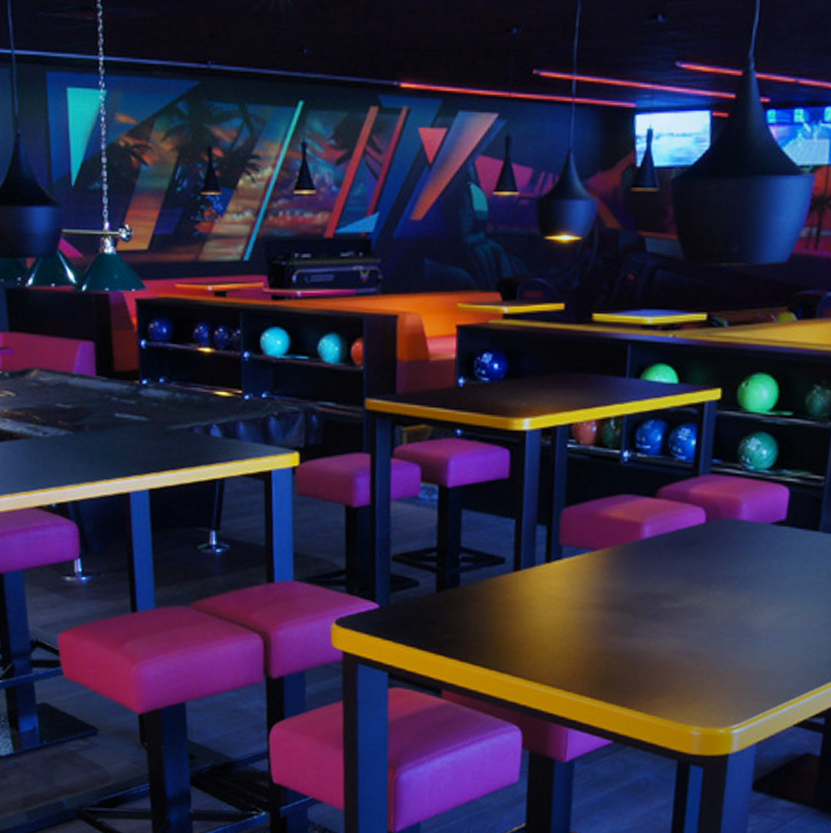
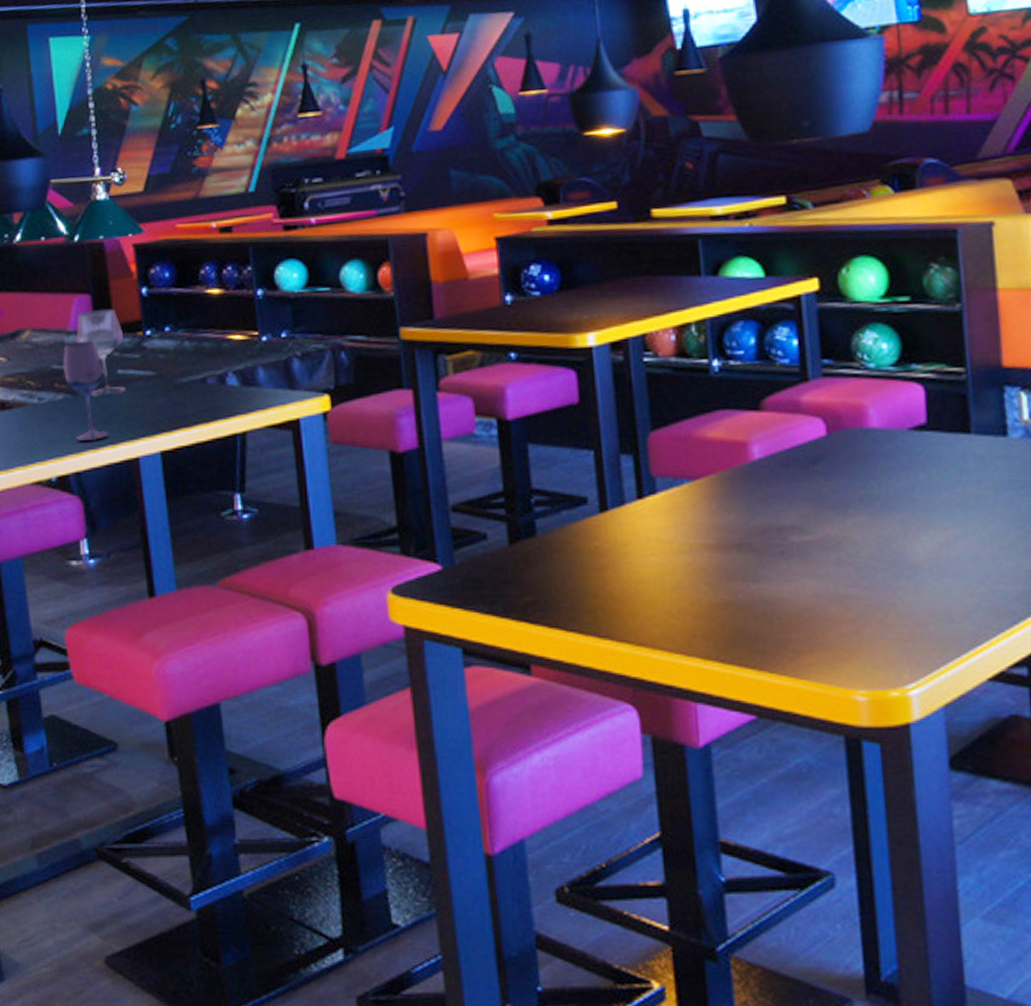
wineglass: none [66,384,105,475] -> present [62,341,109,442]
wine glass: none [80,356,123,436] -> present [77,308,126,398]

